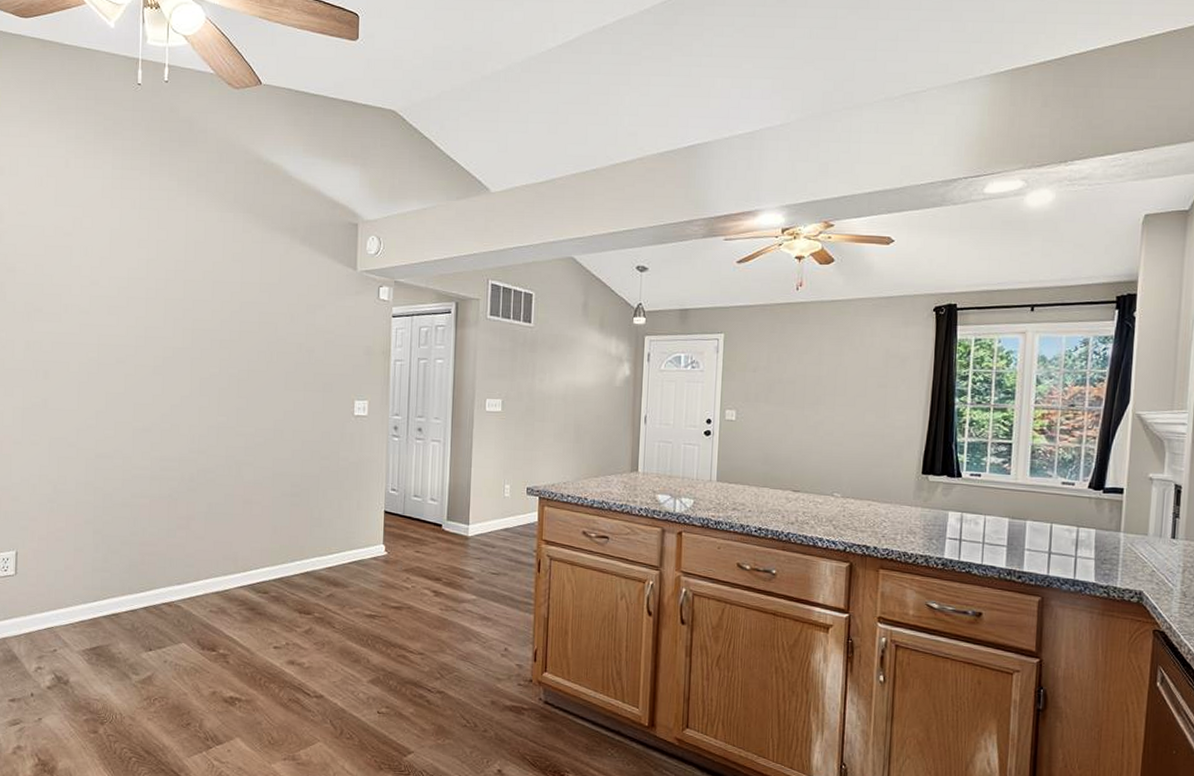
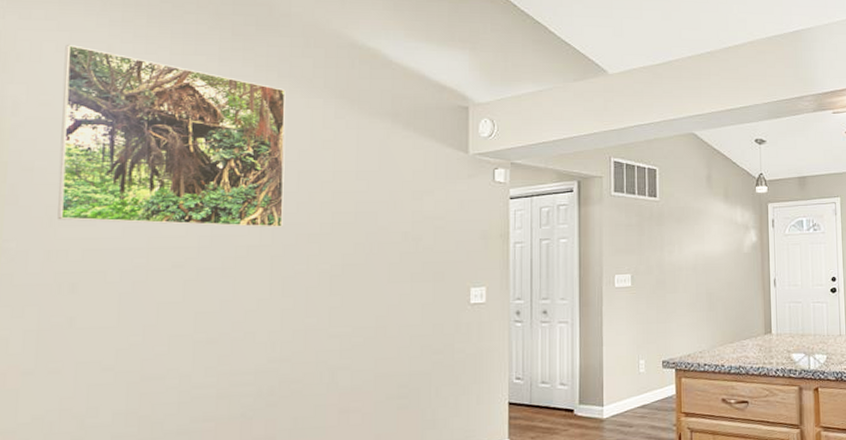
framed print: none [33,160,203,333] -> present [58,45,286,229]

